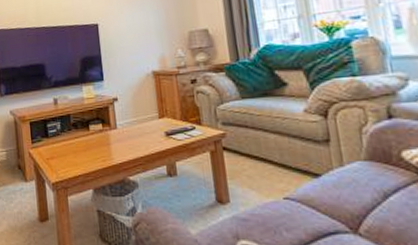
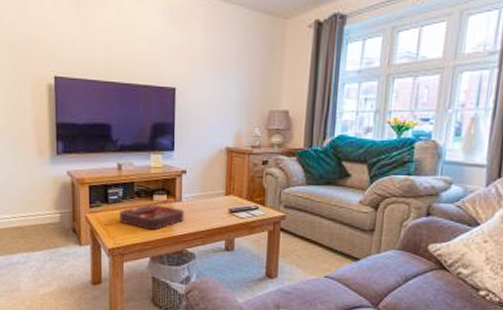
decorative tray: none [59,134,123,161] -> present [120,204,186,231]

